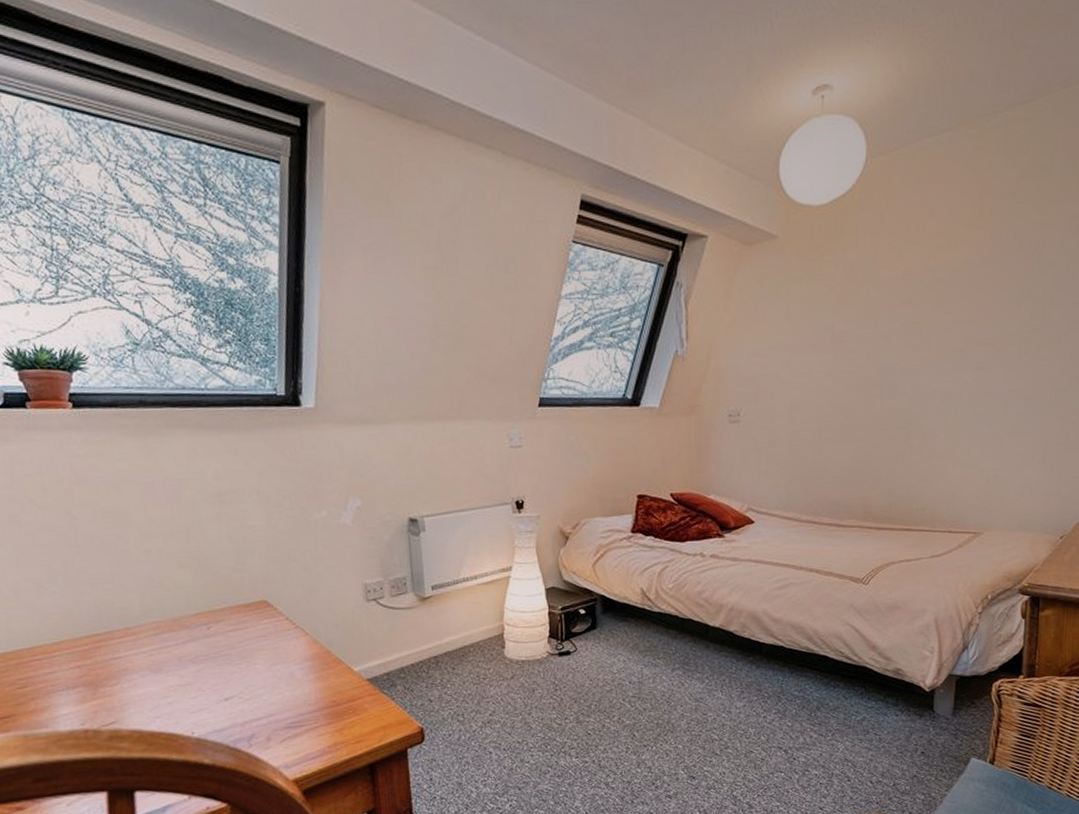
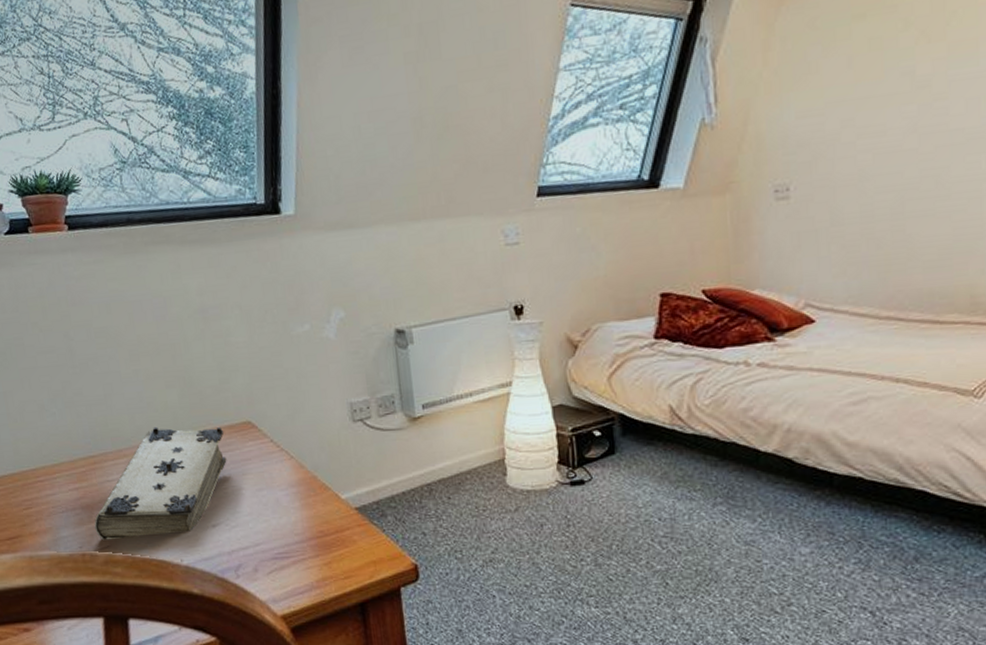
book: none [98,605,242,717] -> present [94,426,227,541]

